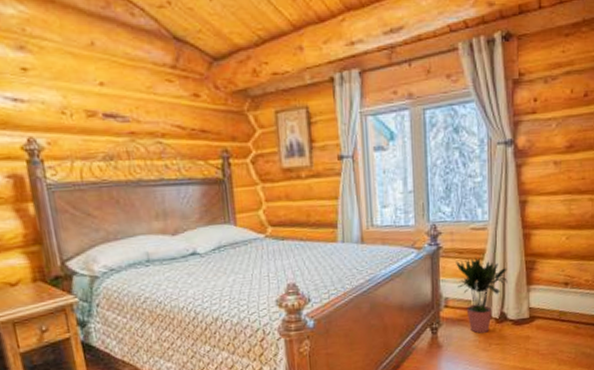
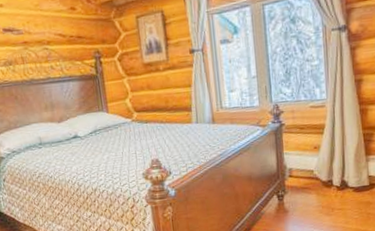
potted plant: present [456,257,508,334] -> none [298,132,347,200]

